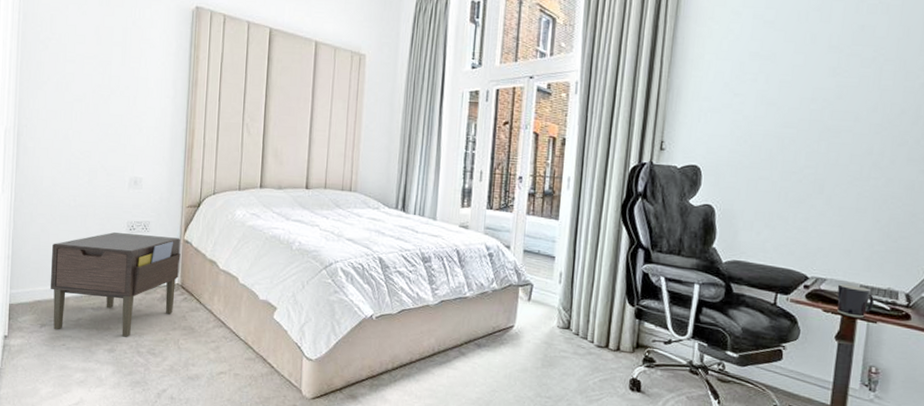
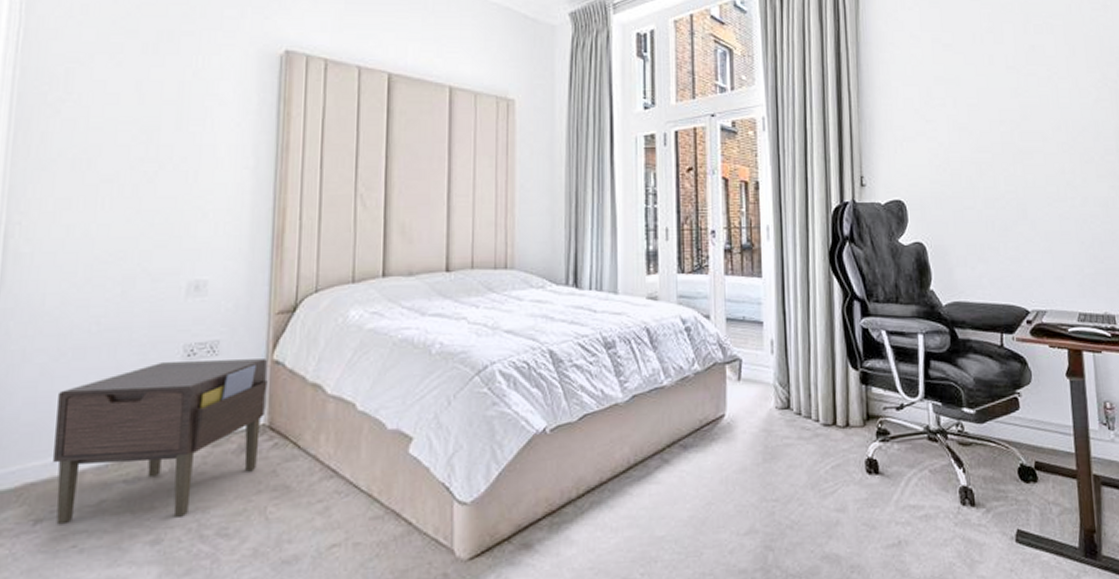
mug: present [836,283,874,318] -> none [1058,313,1095,350]

